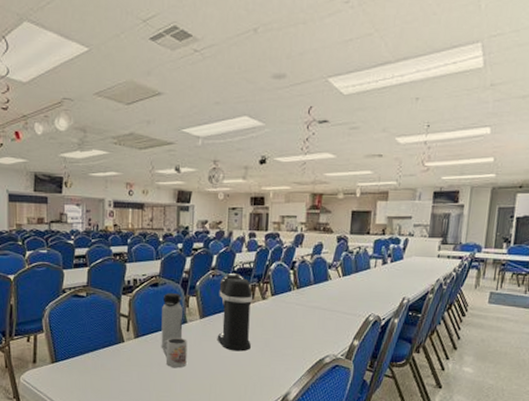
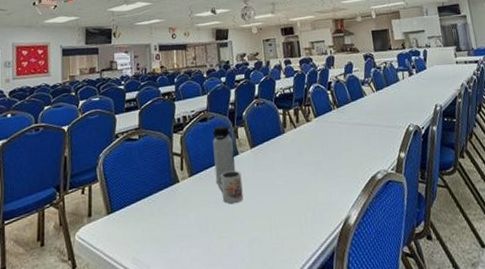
coffee maker: present [217,272,253,352] -> none [264,99,303,179]

